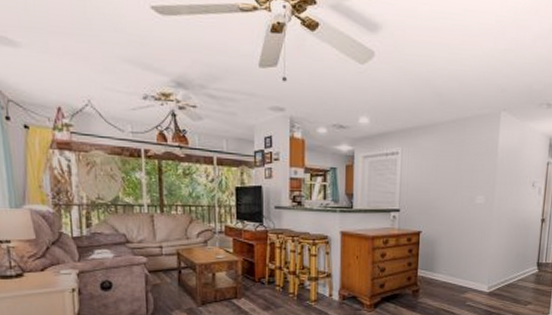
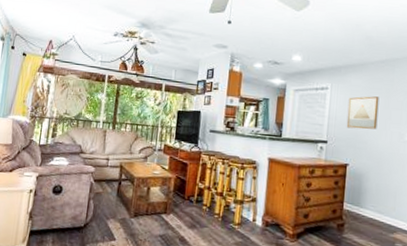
wall art: none [418,159,451,195] -> present [346,96,379,130]

